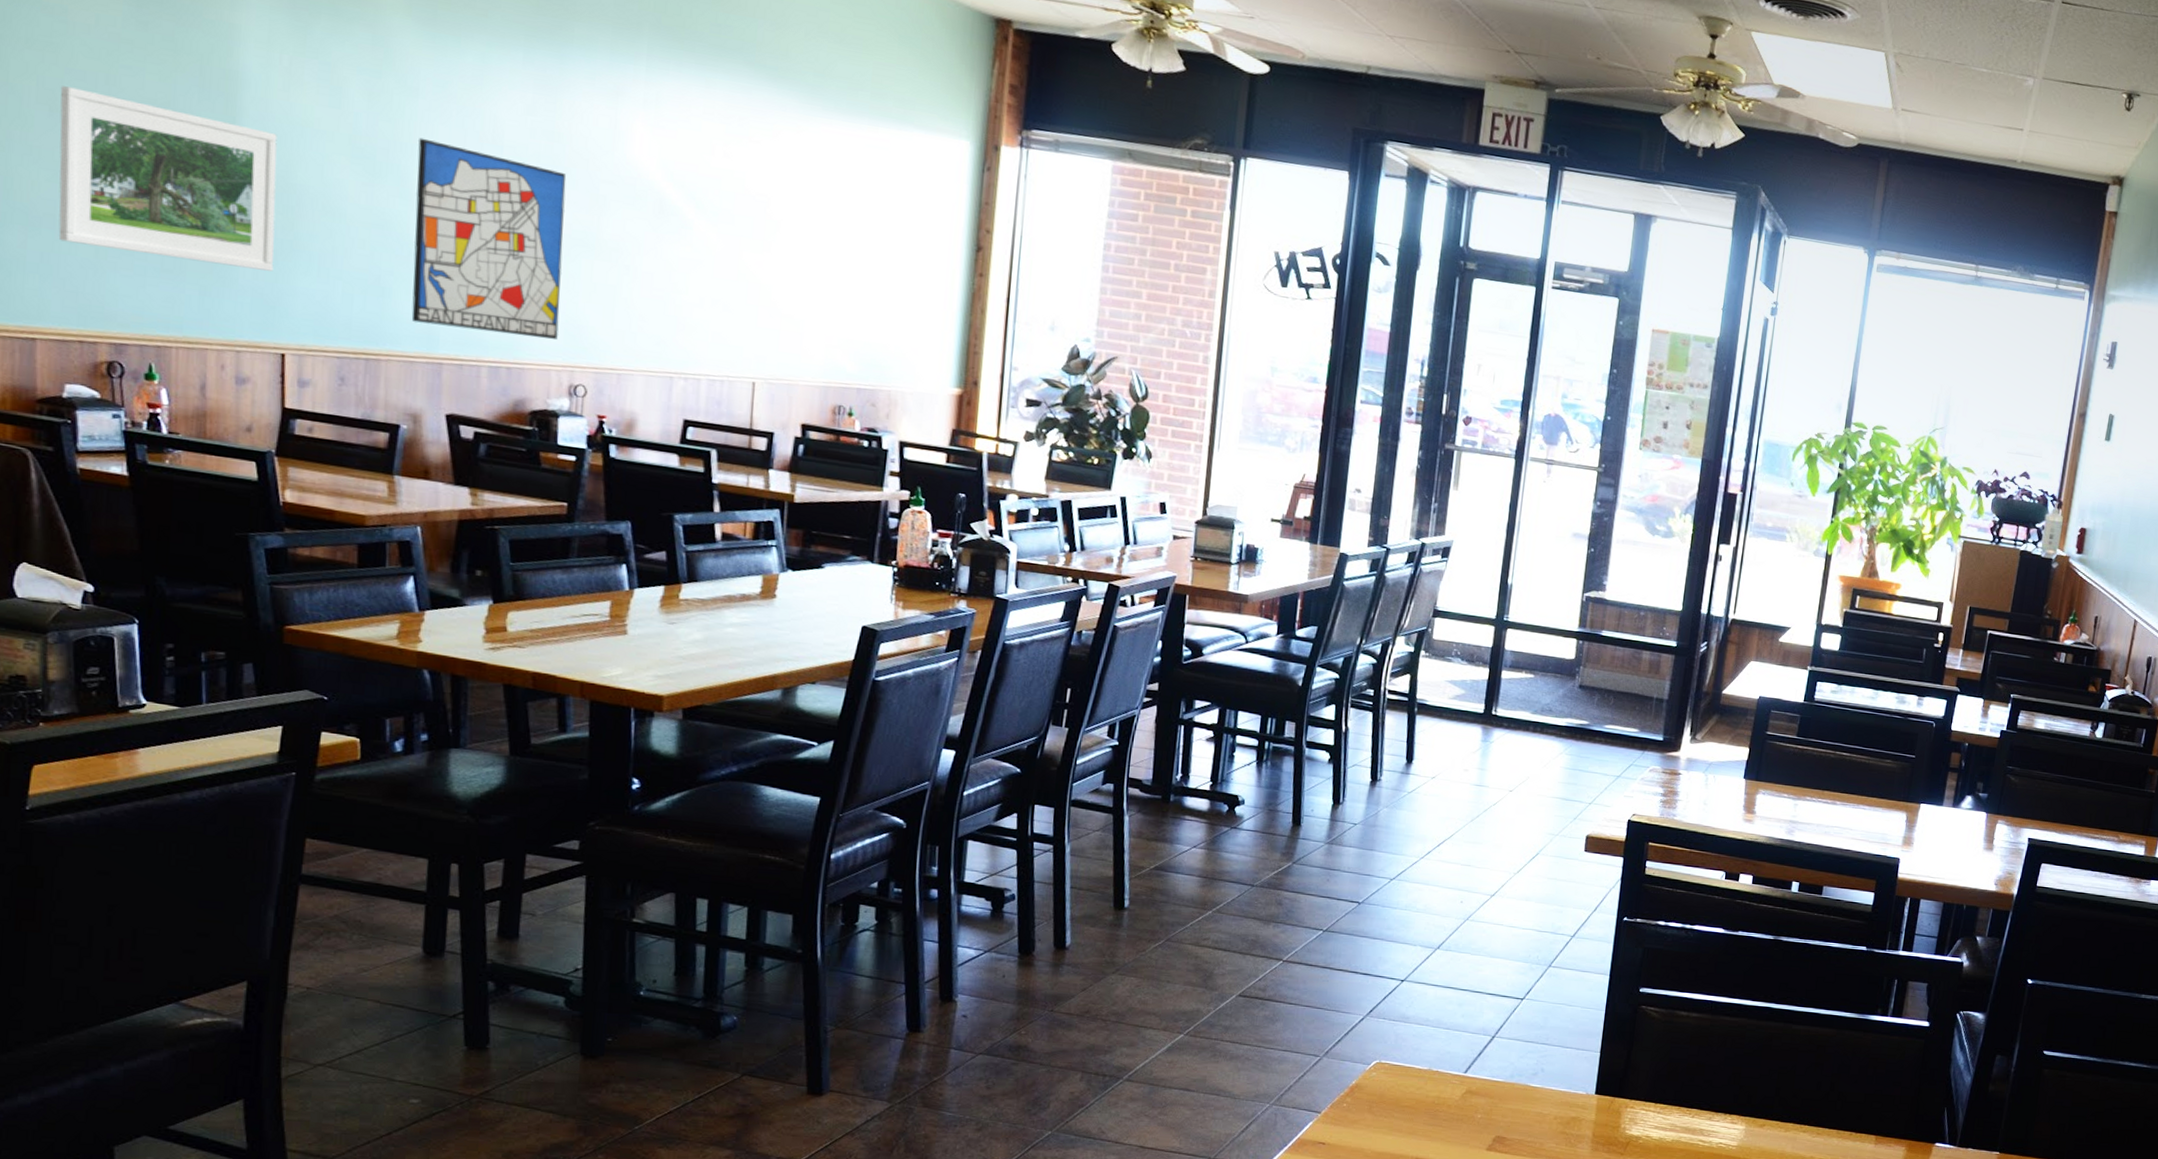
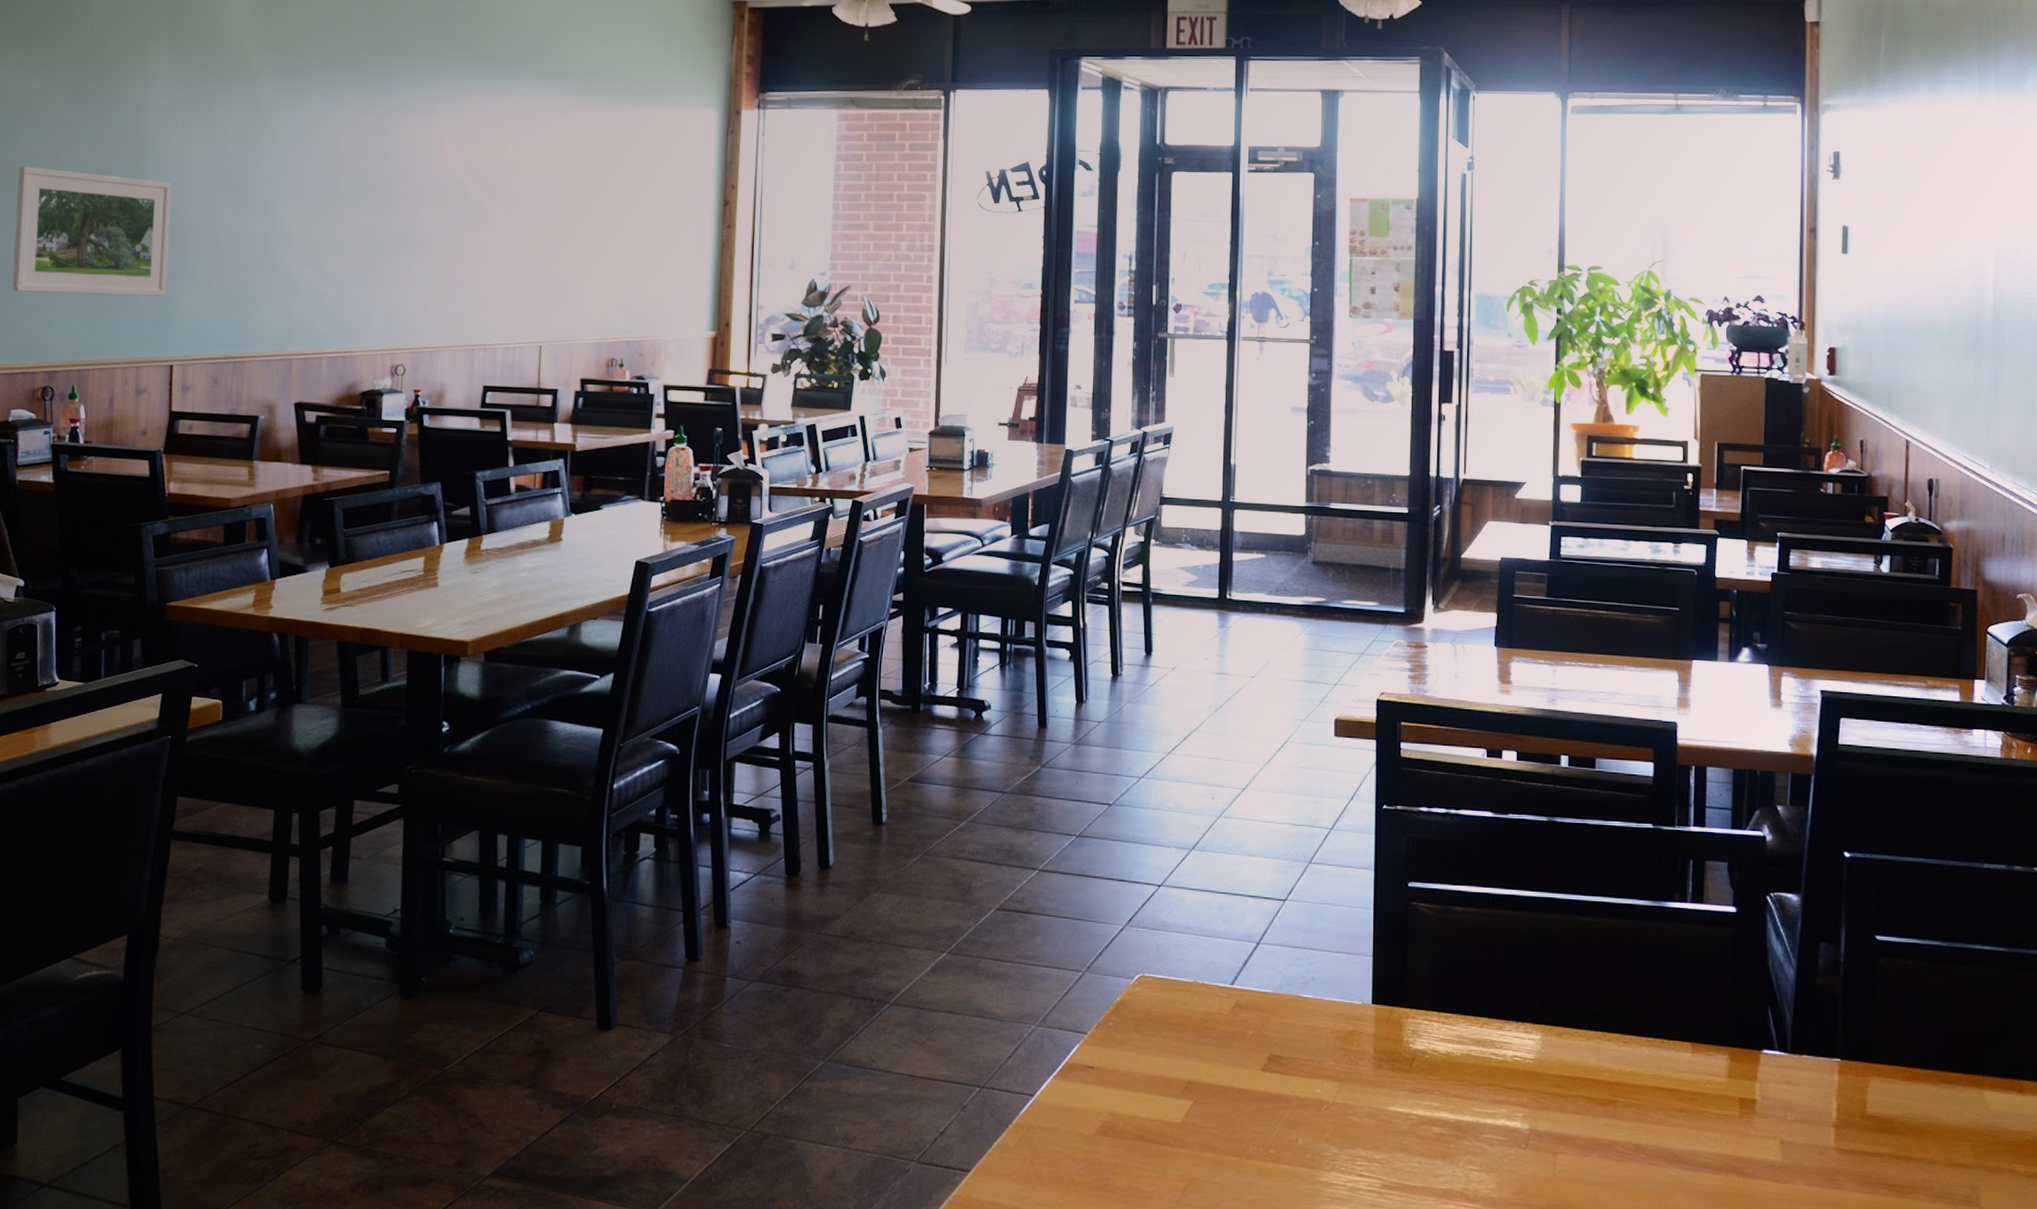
wall art: present [411,137,567,339] -> none [269,170,390,328]

